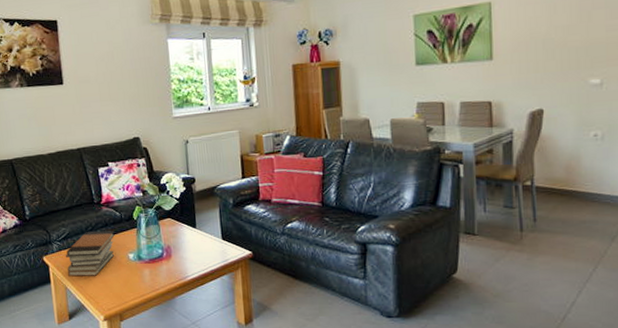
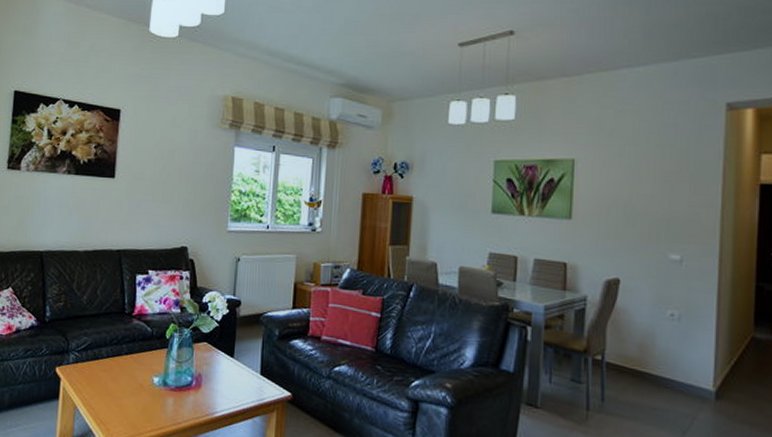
book stack: present [65,231,115,277] -> none [81,345,142,398]

